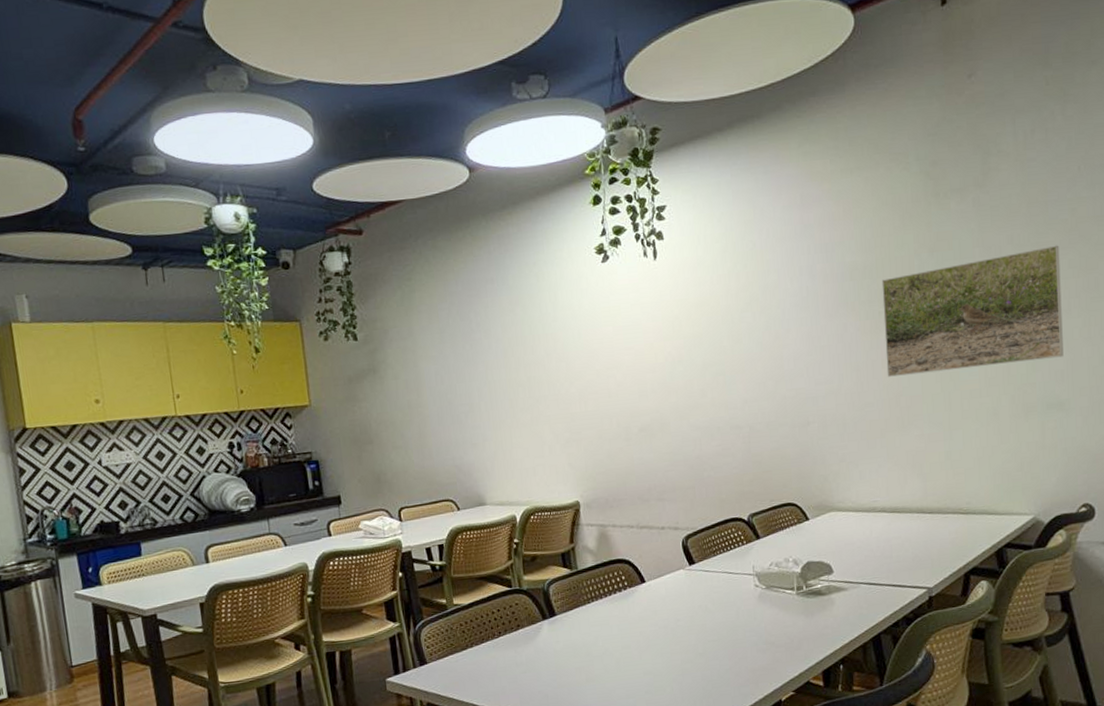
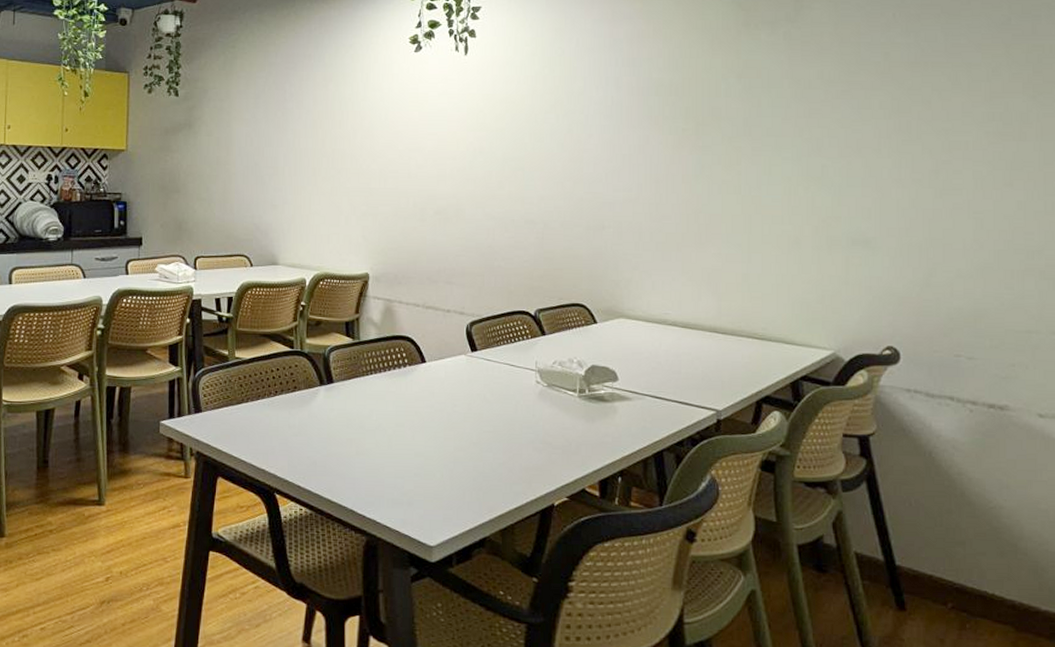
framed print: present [881,245,1064,377] -> none [687,85,872,195]

